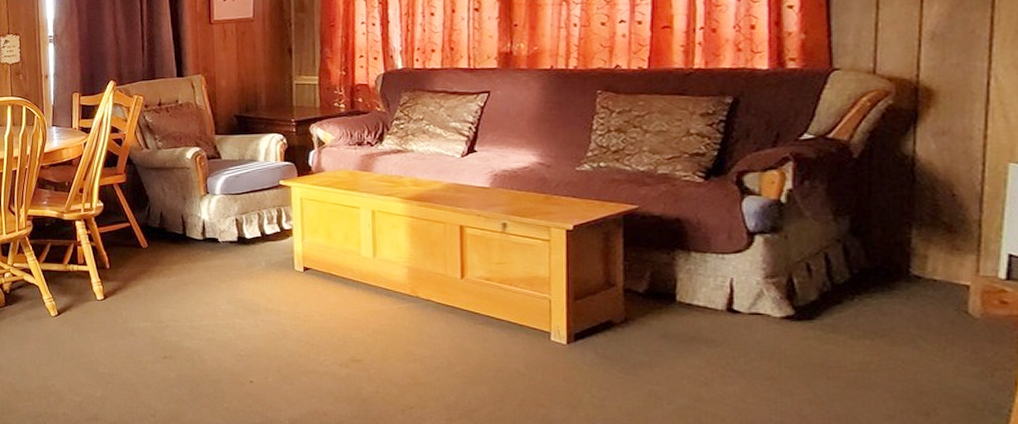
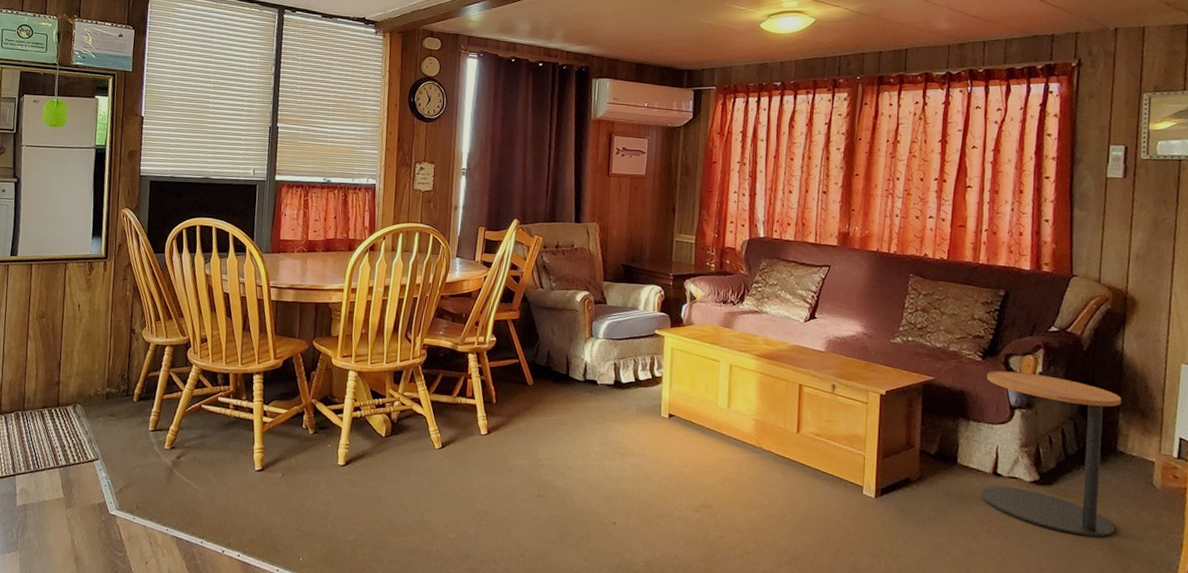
side table: none [711,191,914,378] -> present [981,370,1121,537]

